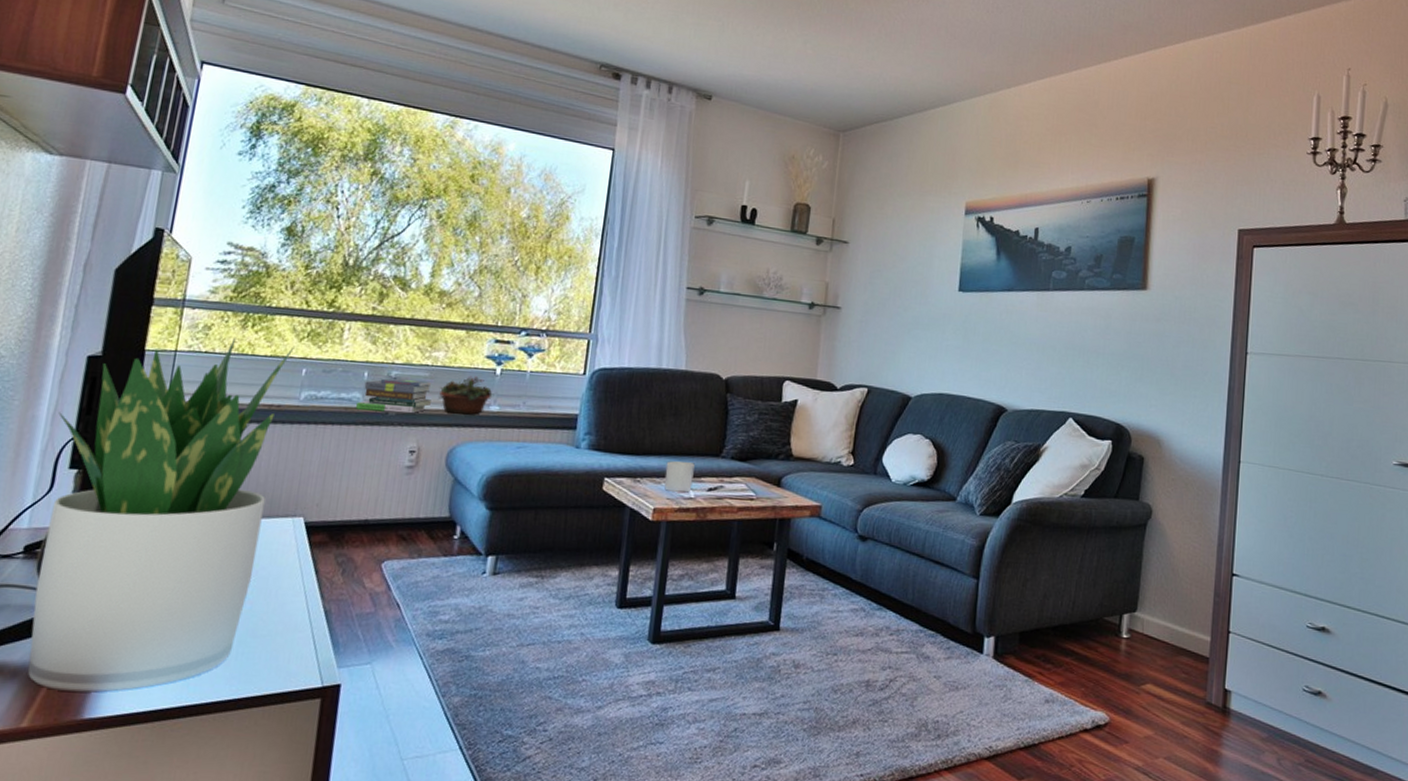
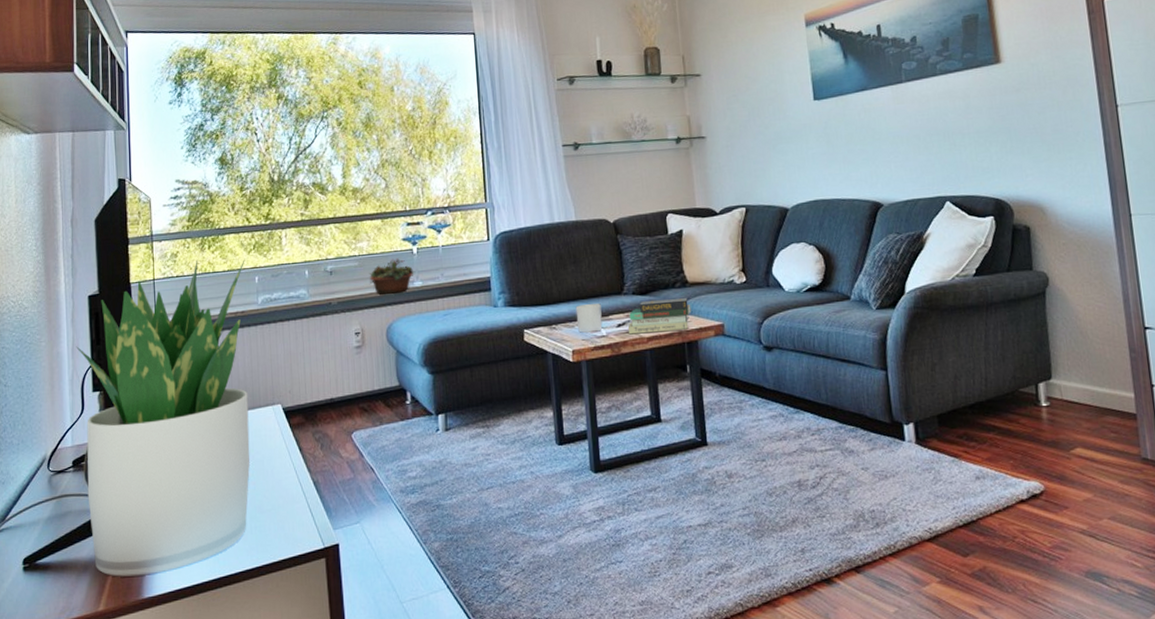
books: present [356,378,431,414] -> none [304,269,364,304]
books: none [718,468,791,505] -> present [627,297,692,335]

